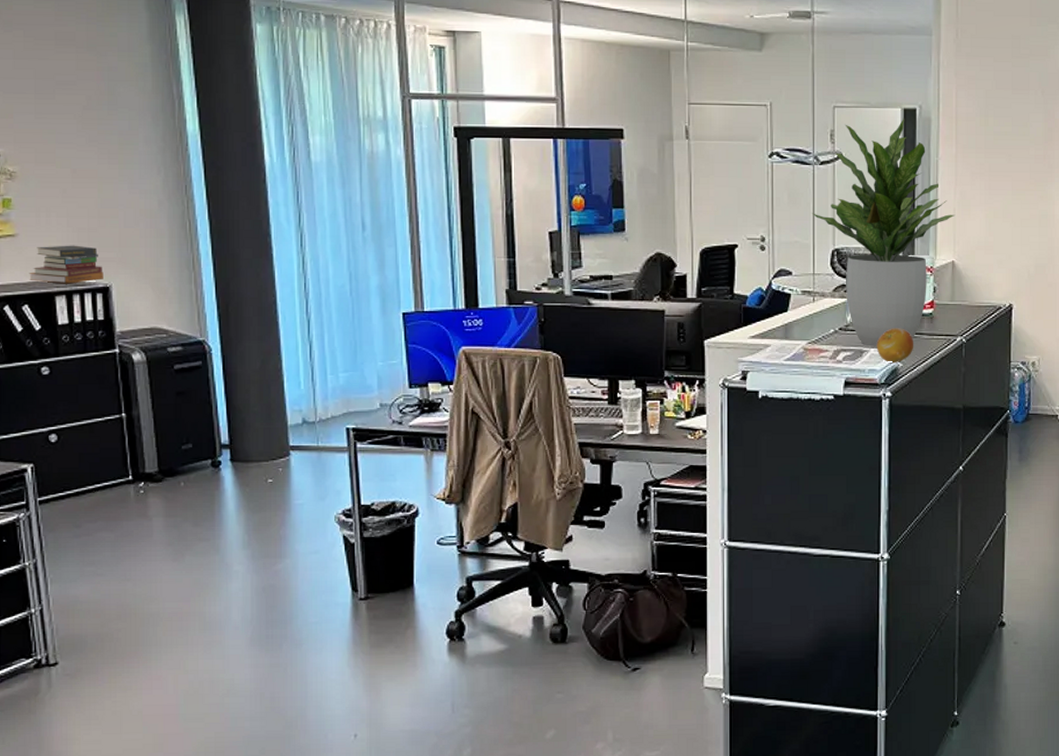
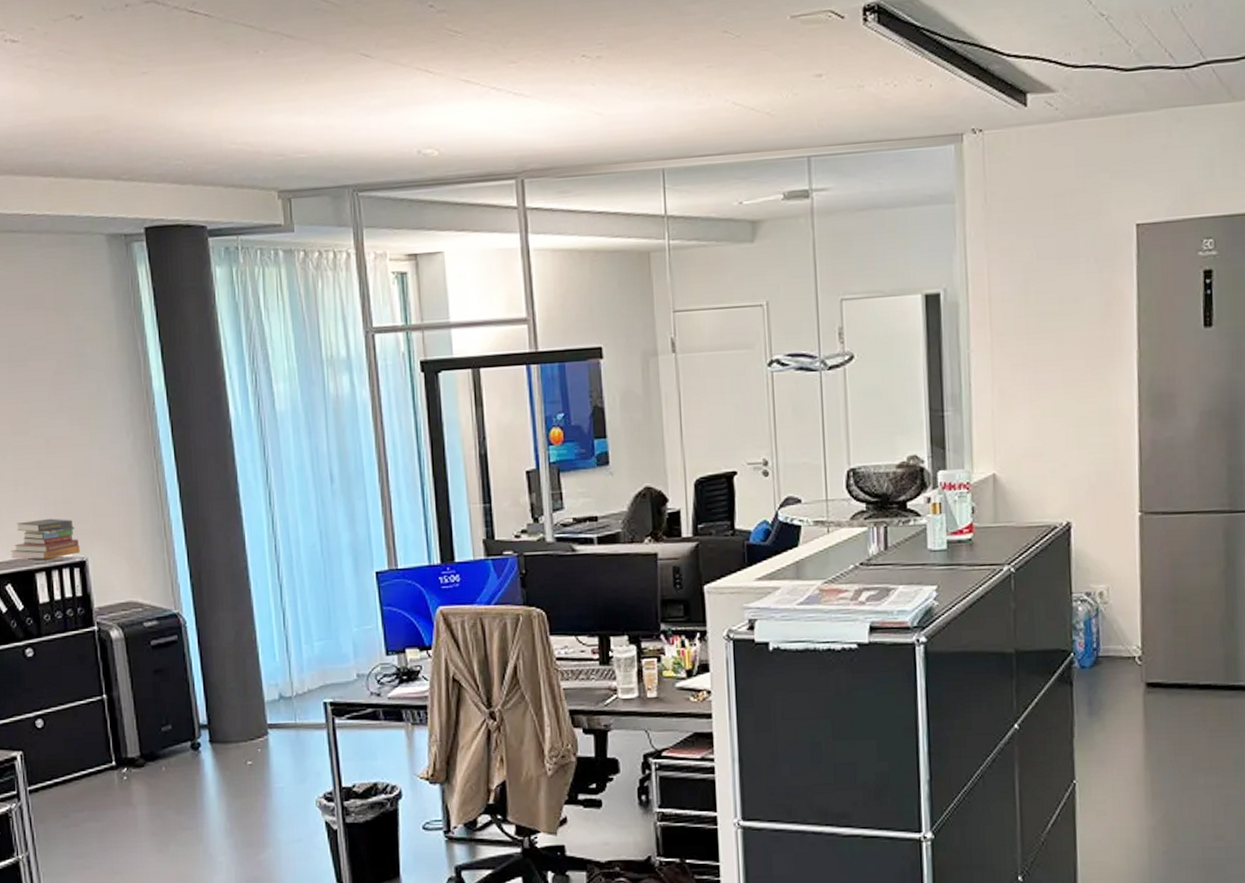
potted plant: present [812,118,956,346] -> none [821,305,995,583]
fruit: present [876,328,913,364] -> none [905,559,950,602]

